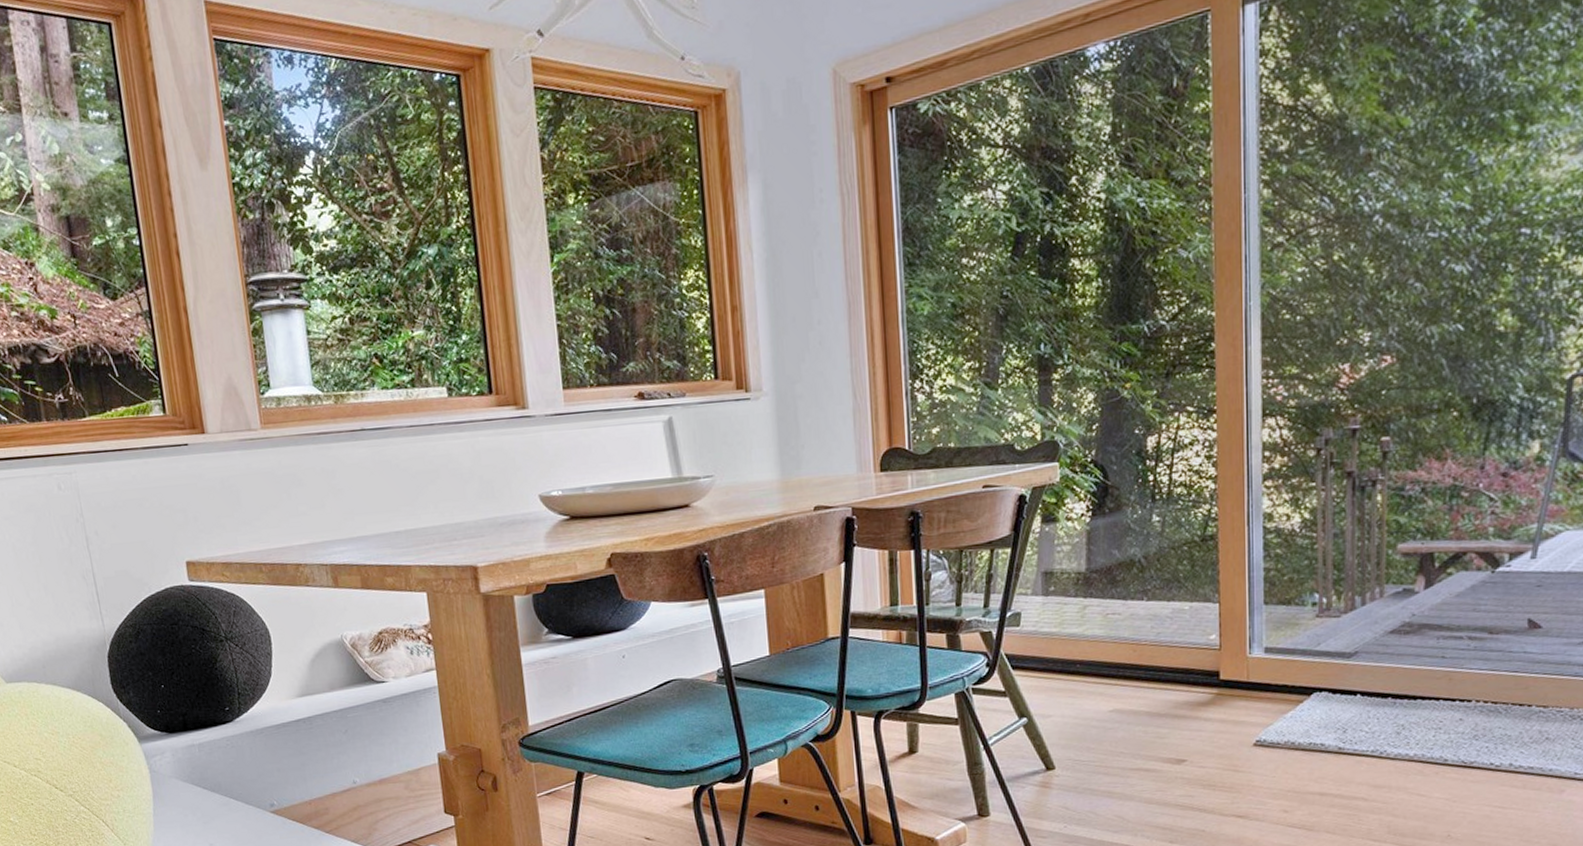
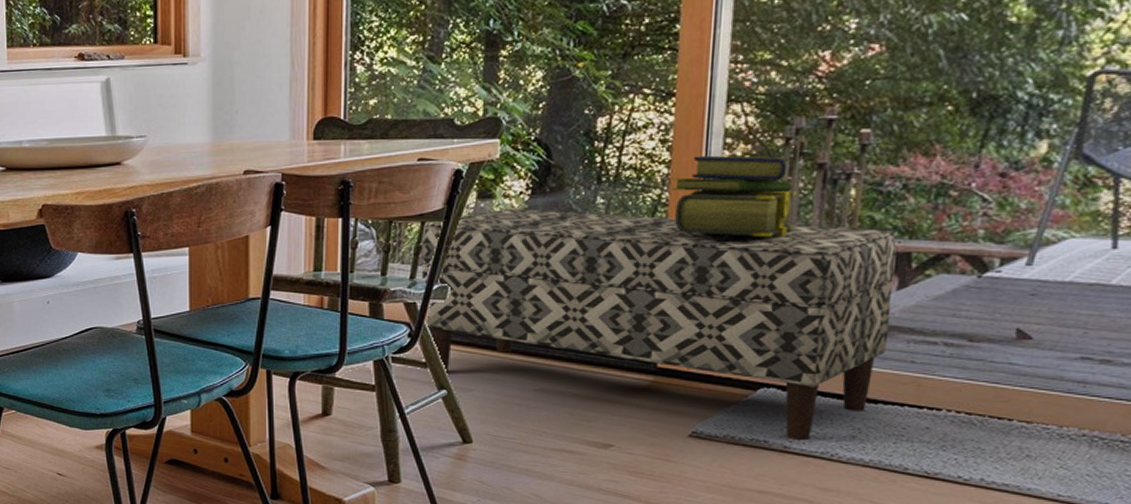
bench: none [992,530,1421,742] -> present [421,208,897,441]
stack of books: none [1218,467,1332,546] -> present [670,155,798,238]

